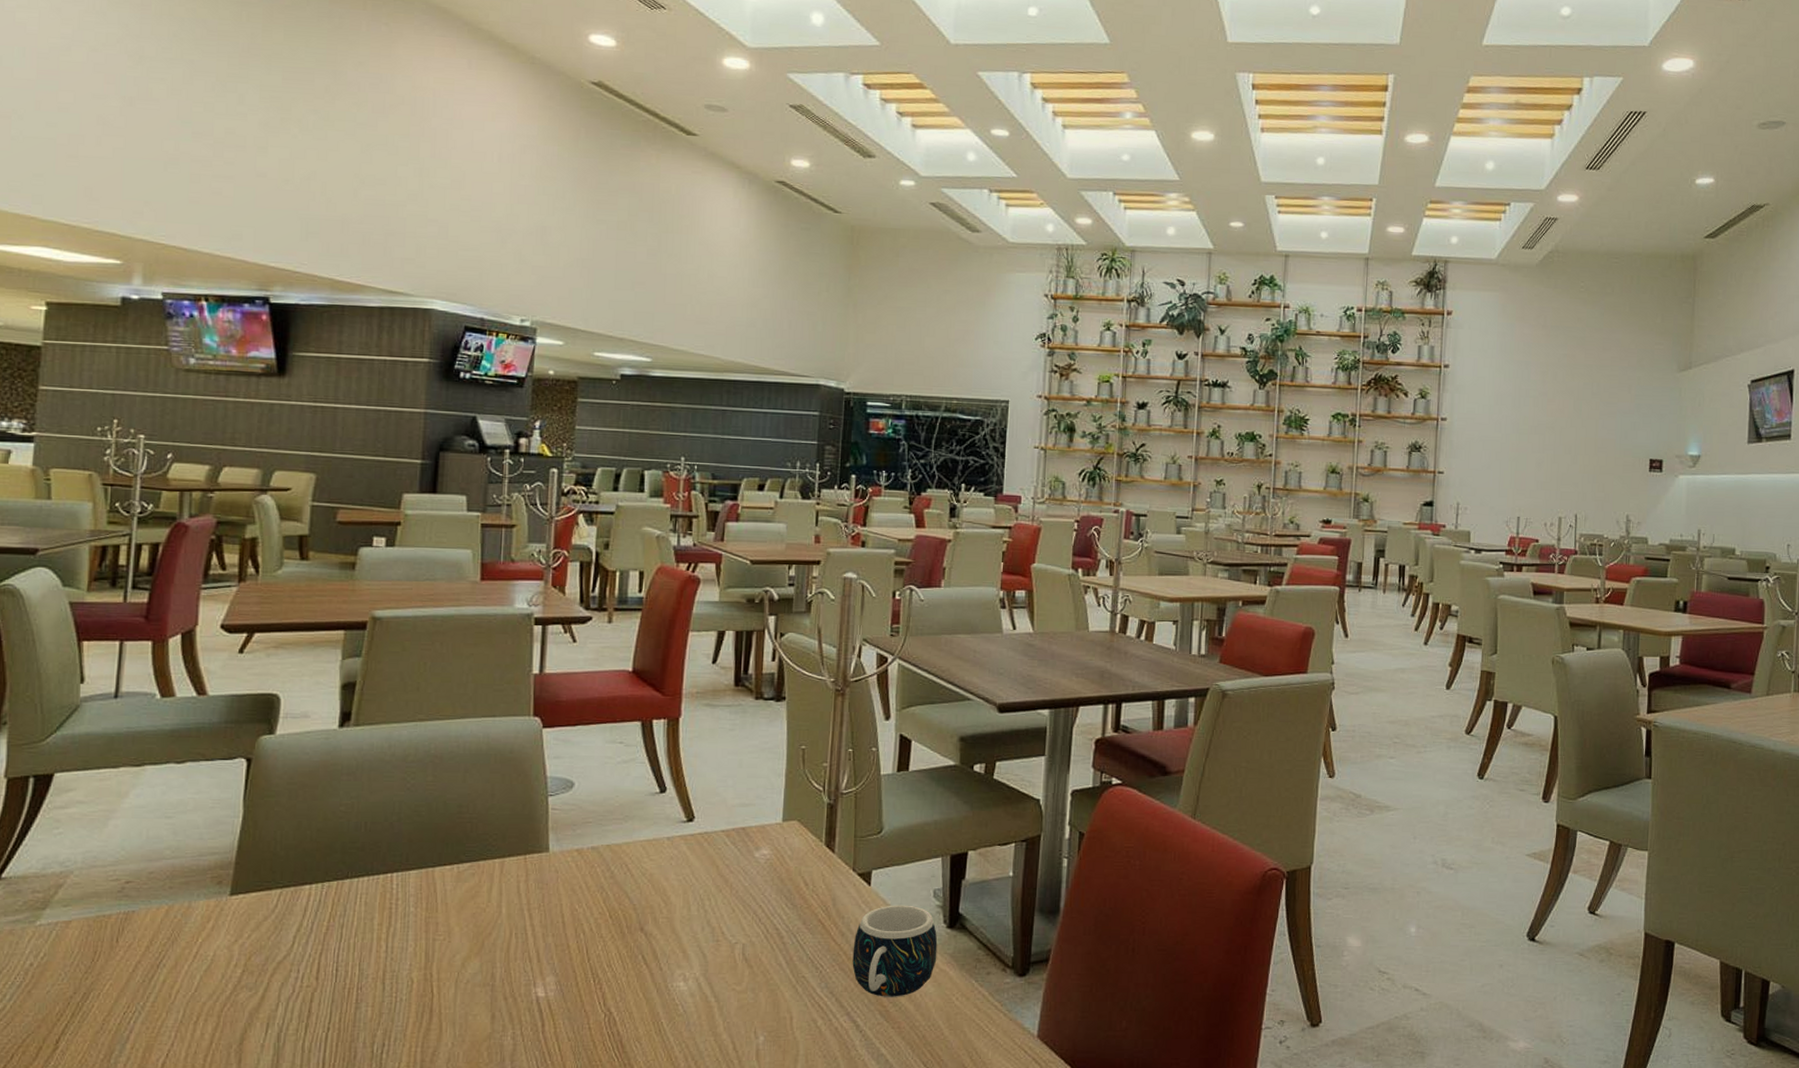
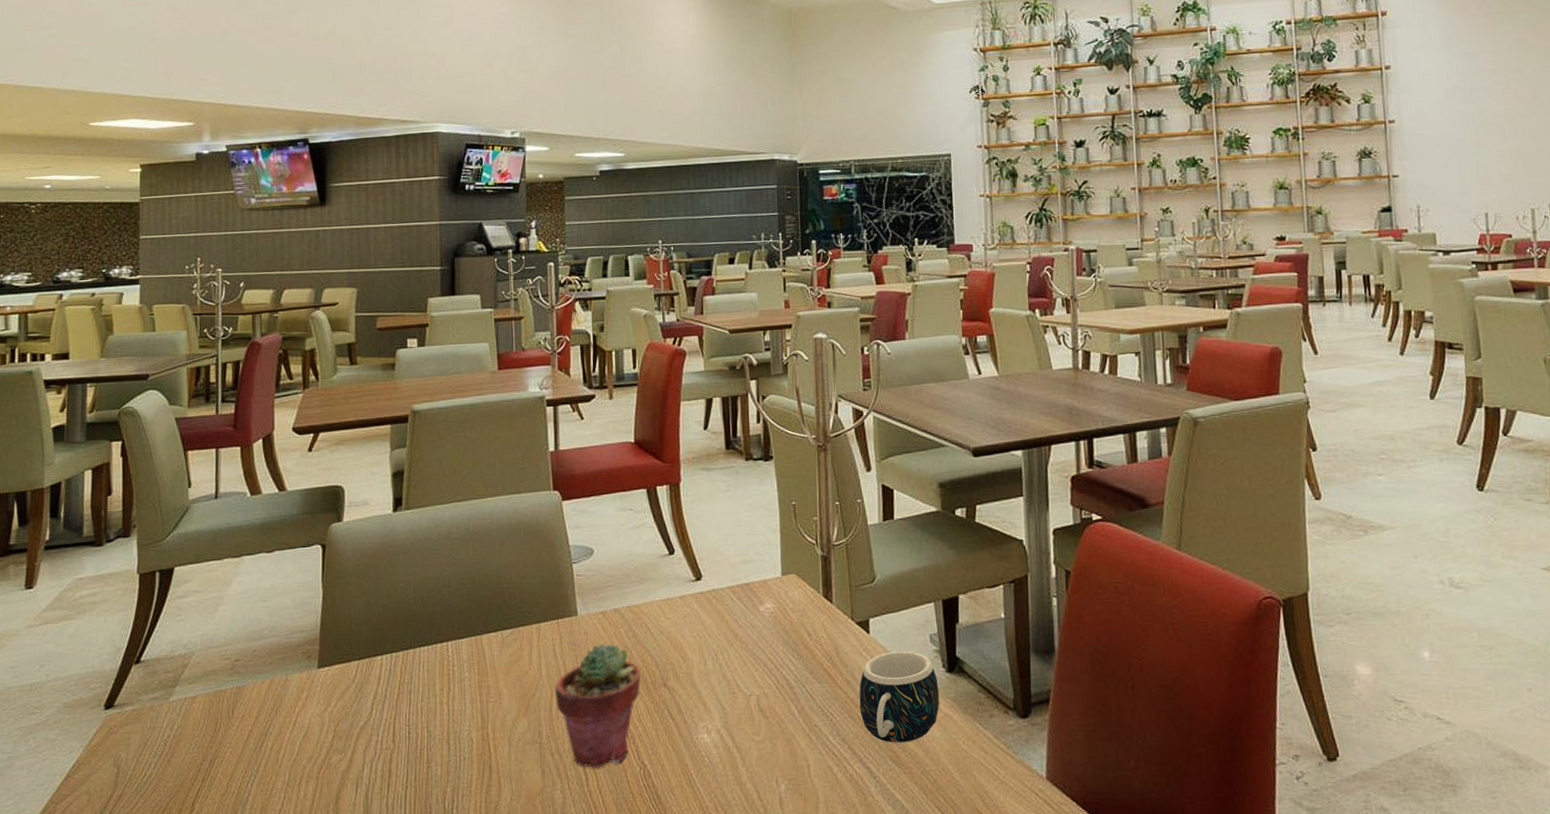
potted succulent: none [514,883,615,1013] -> present [555,643,641,768]

